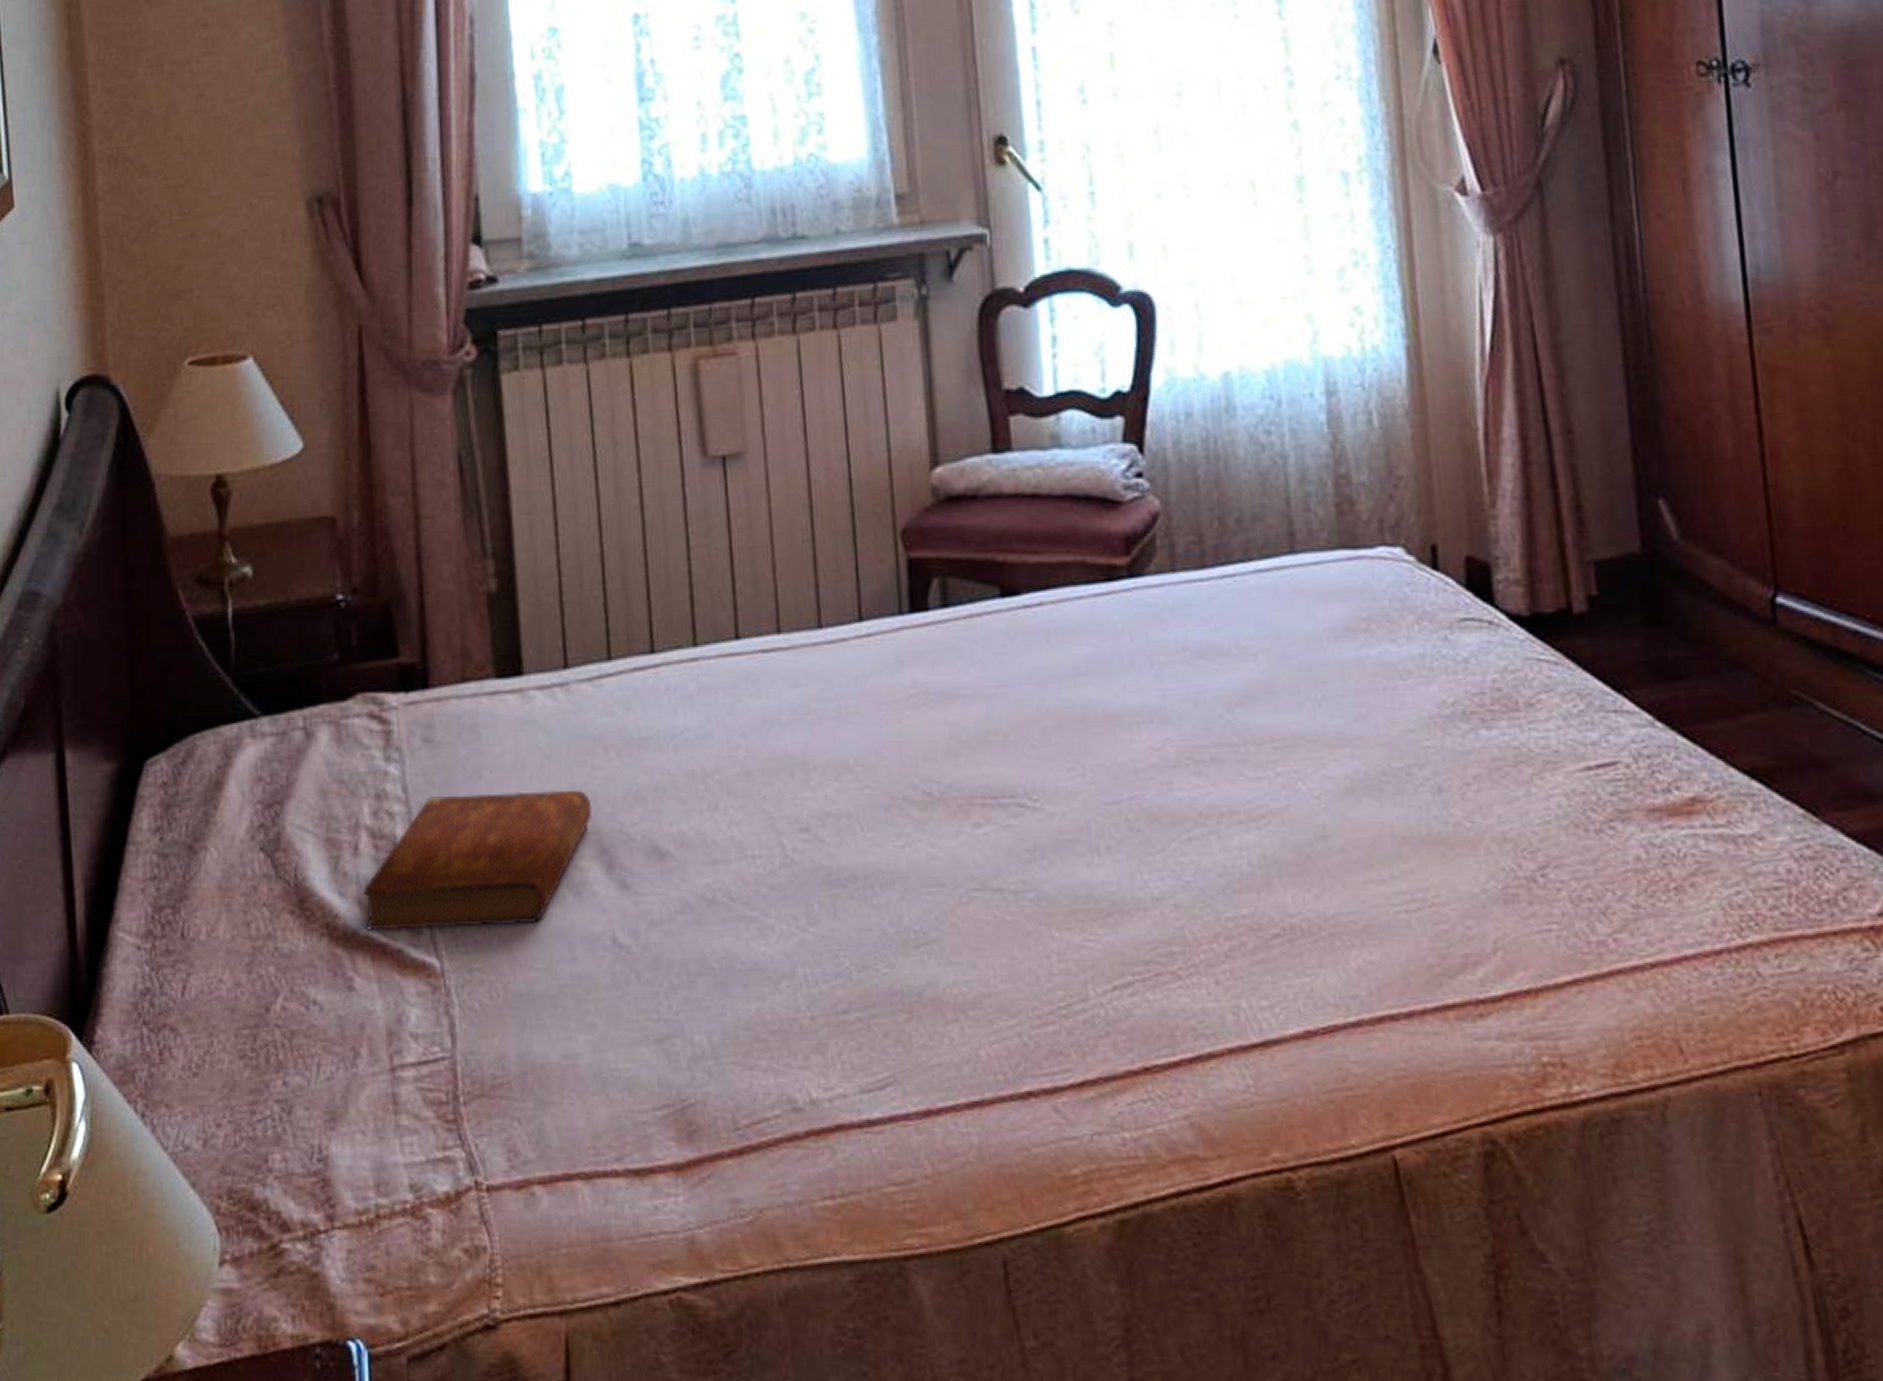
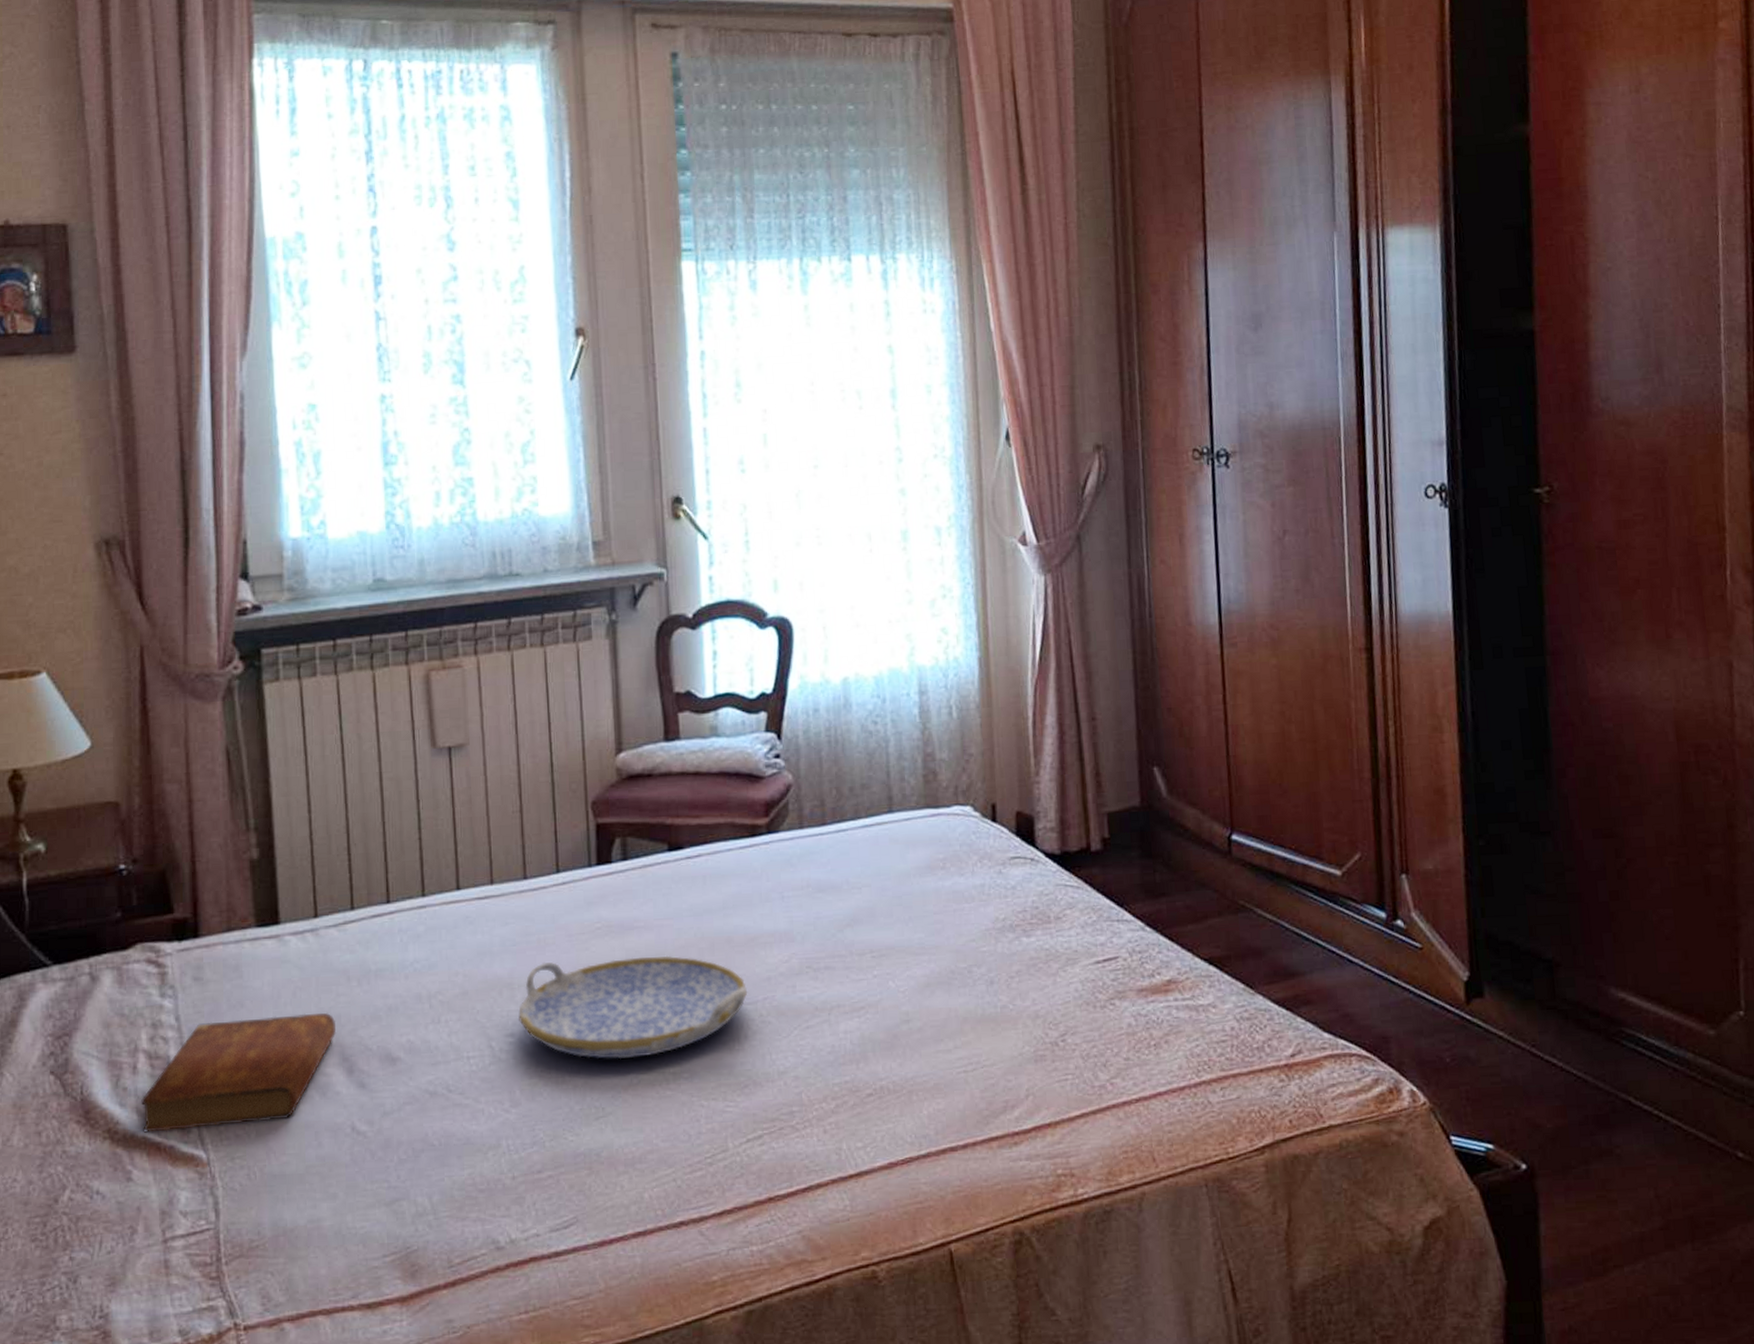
serving tray: none [815,734,1109,870] -> present [518,955,748,1060]

